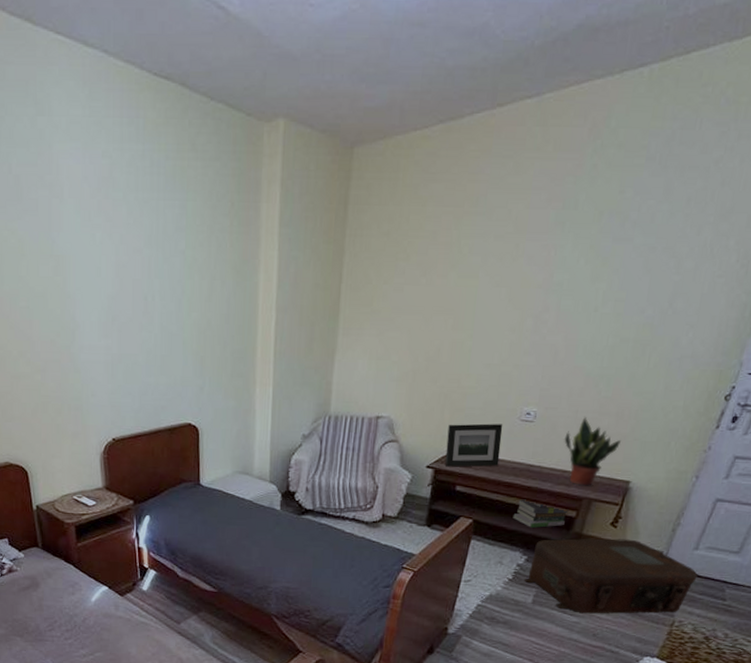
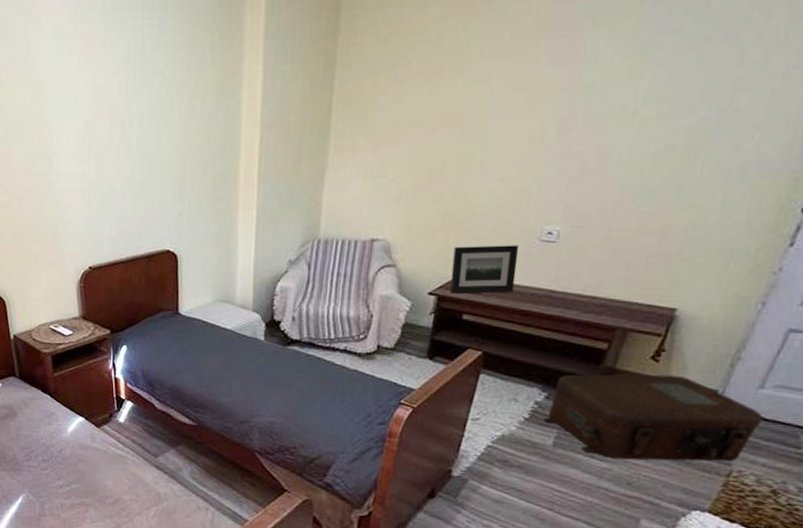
books: present [513,499,569,528] -> none [530,329,599,361]
potted plant: present [564,416,622,486] -> none [593,235,666,314]

